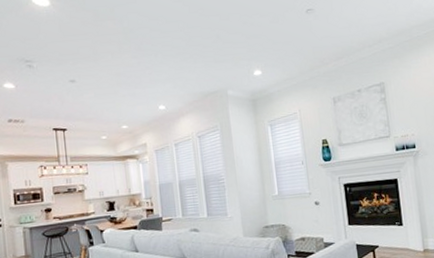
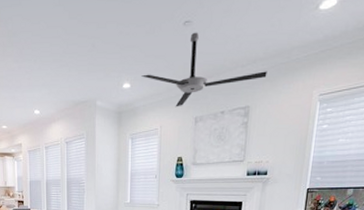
ceiling fan: none [272,18,394,90] -> present [141,32,267,107]

